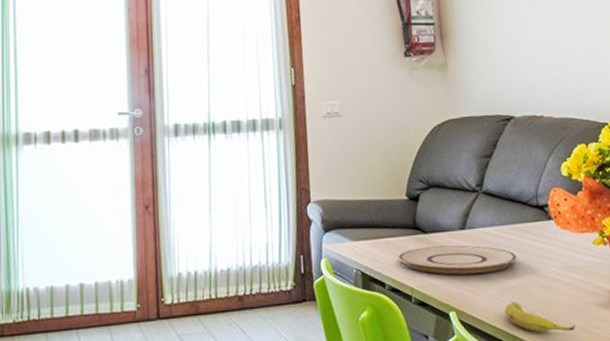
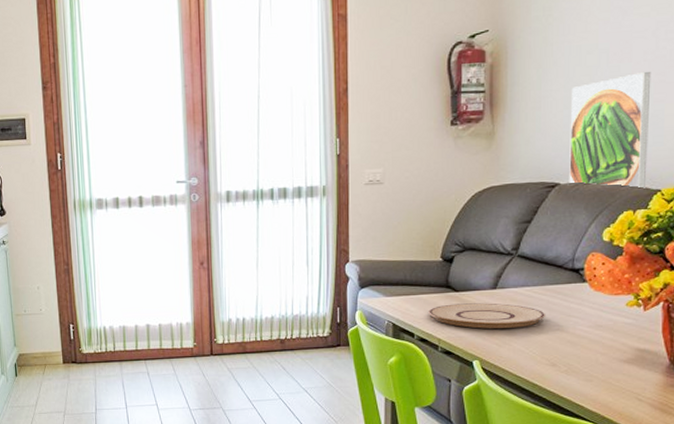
banana: present [504,301,575,332] -> none [527,354,596,383]
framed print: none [514,8,593,122] -> present [569,71,652,188]

